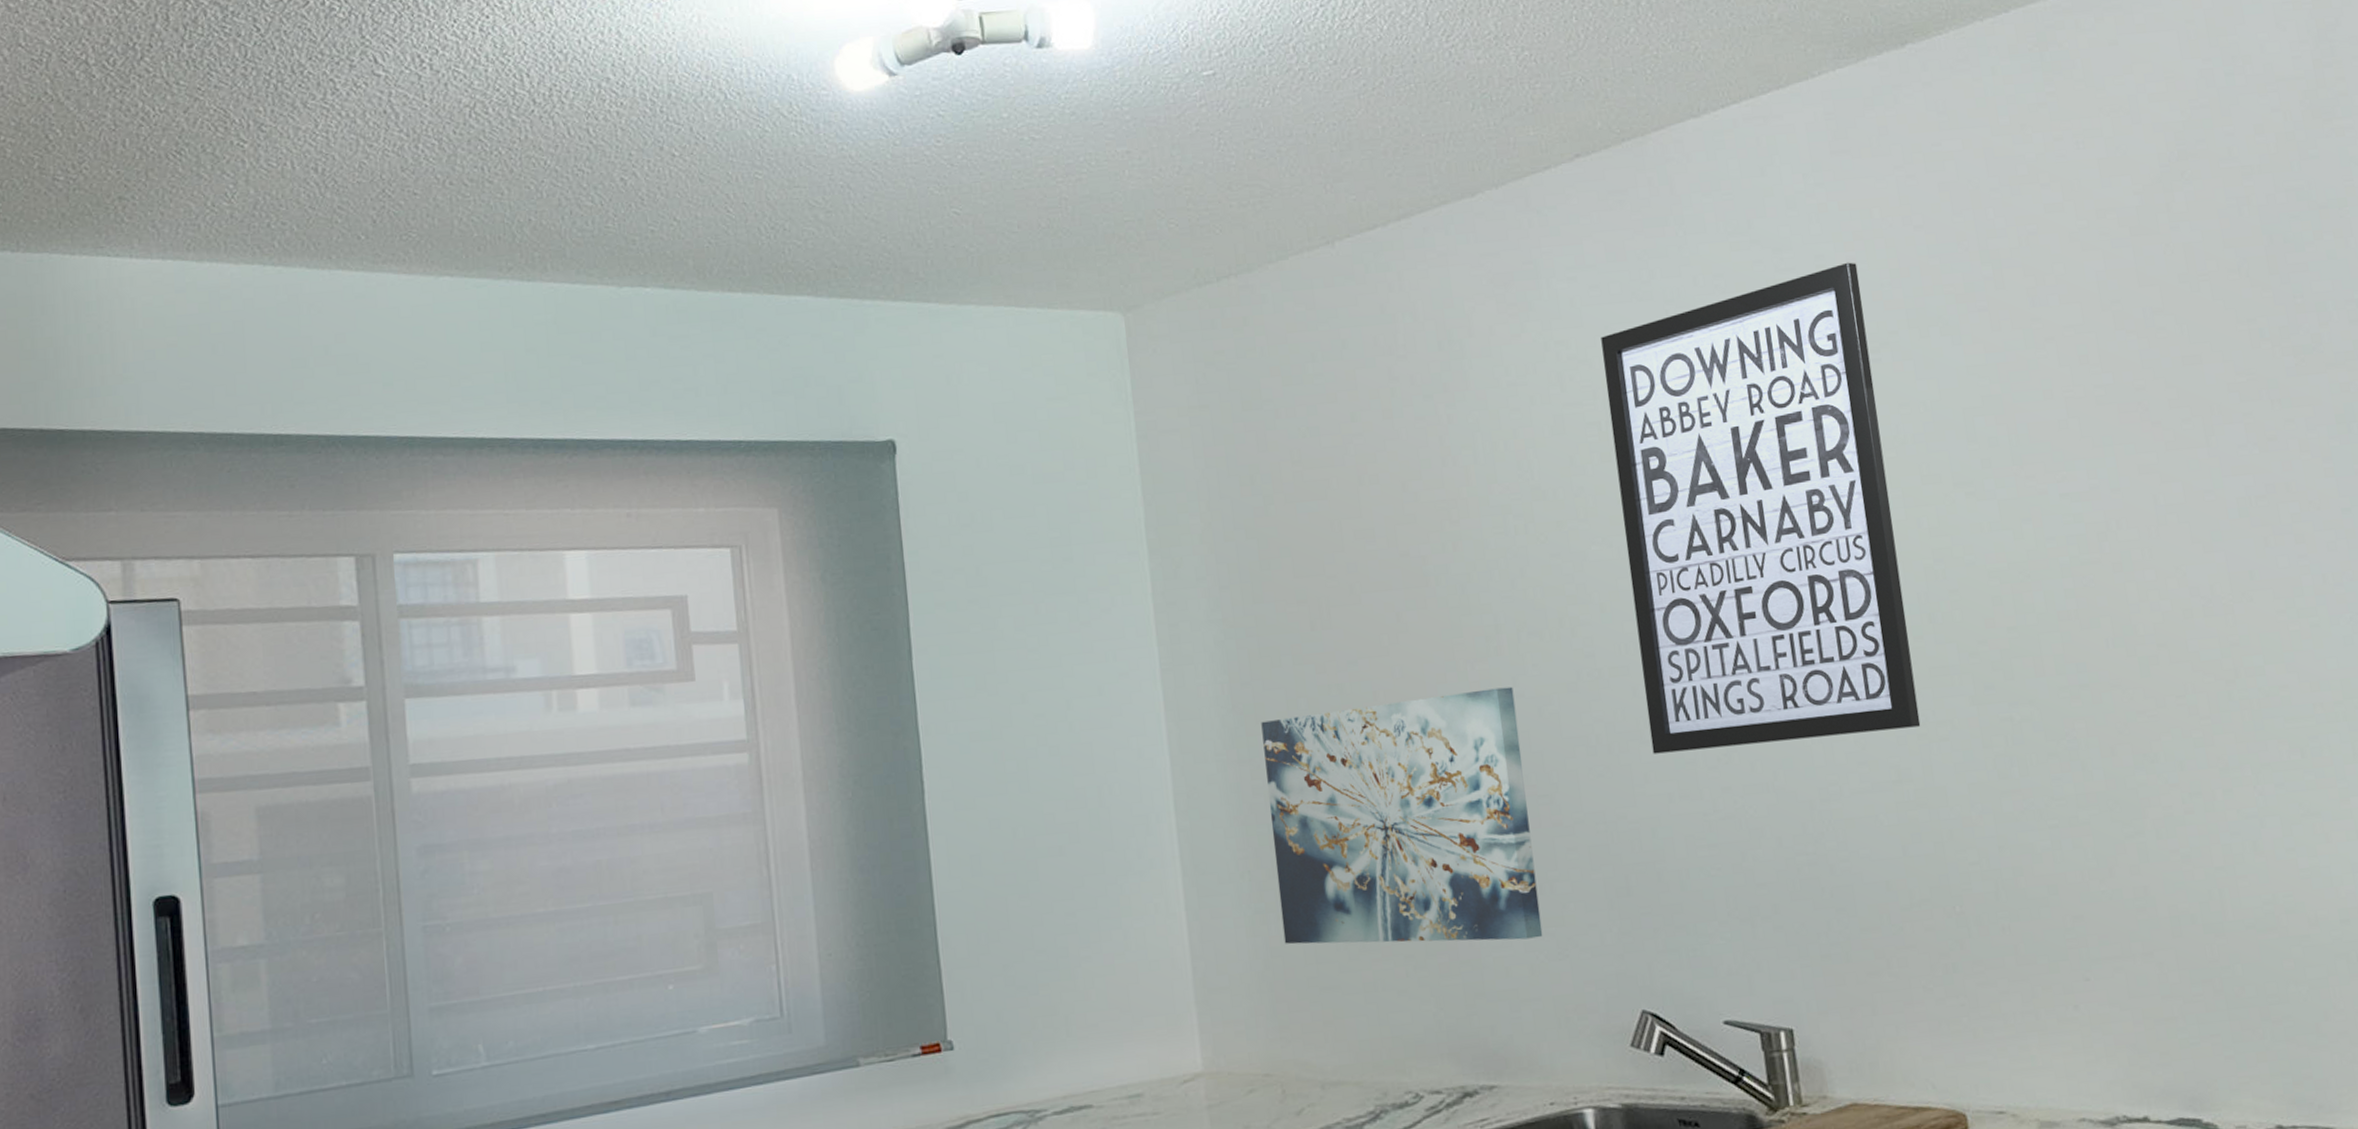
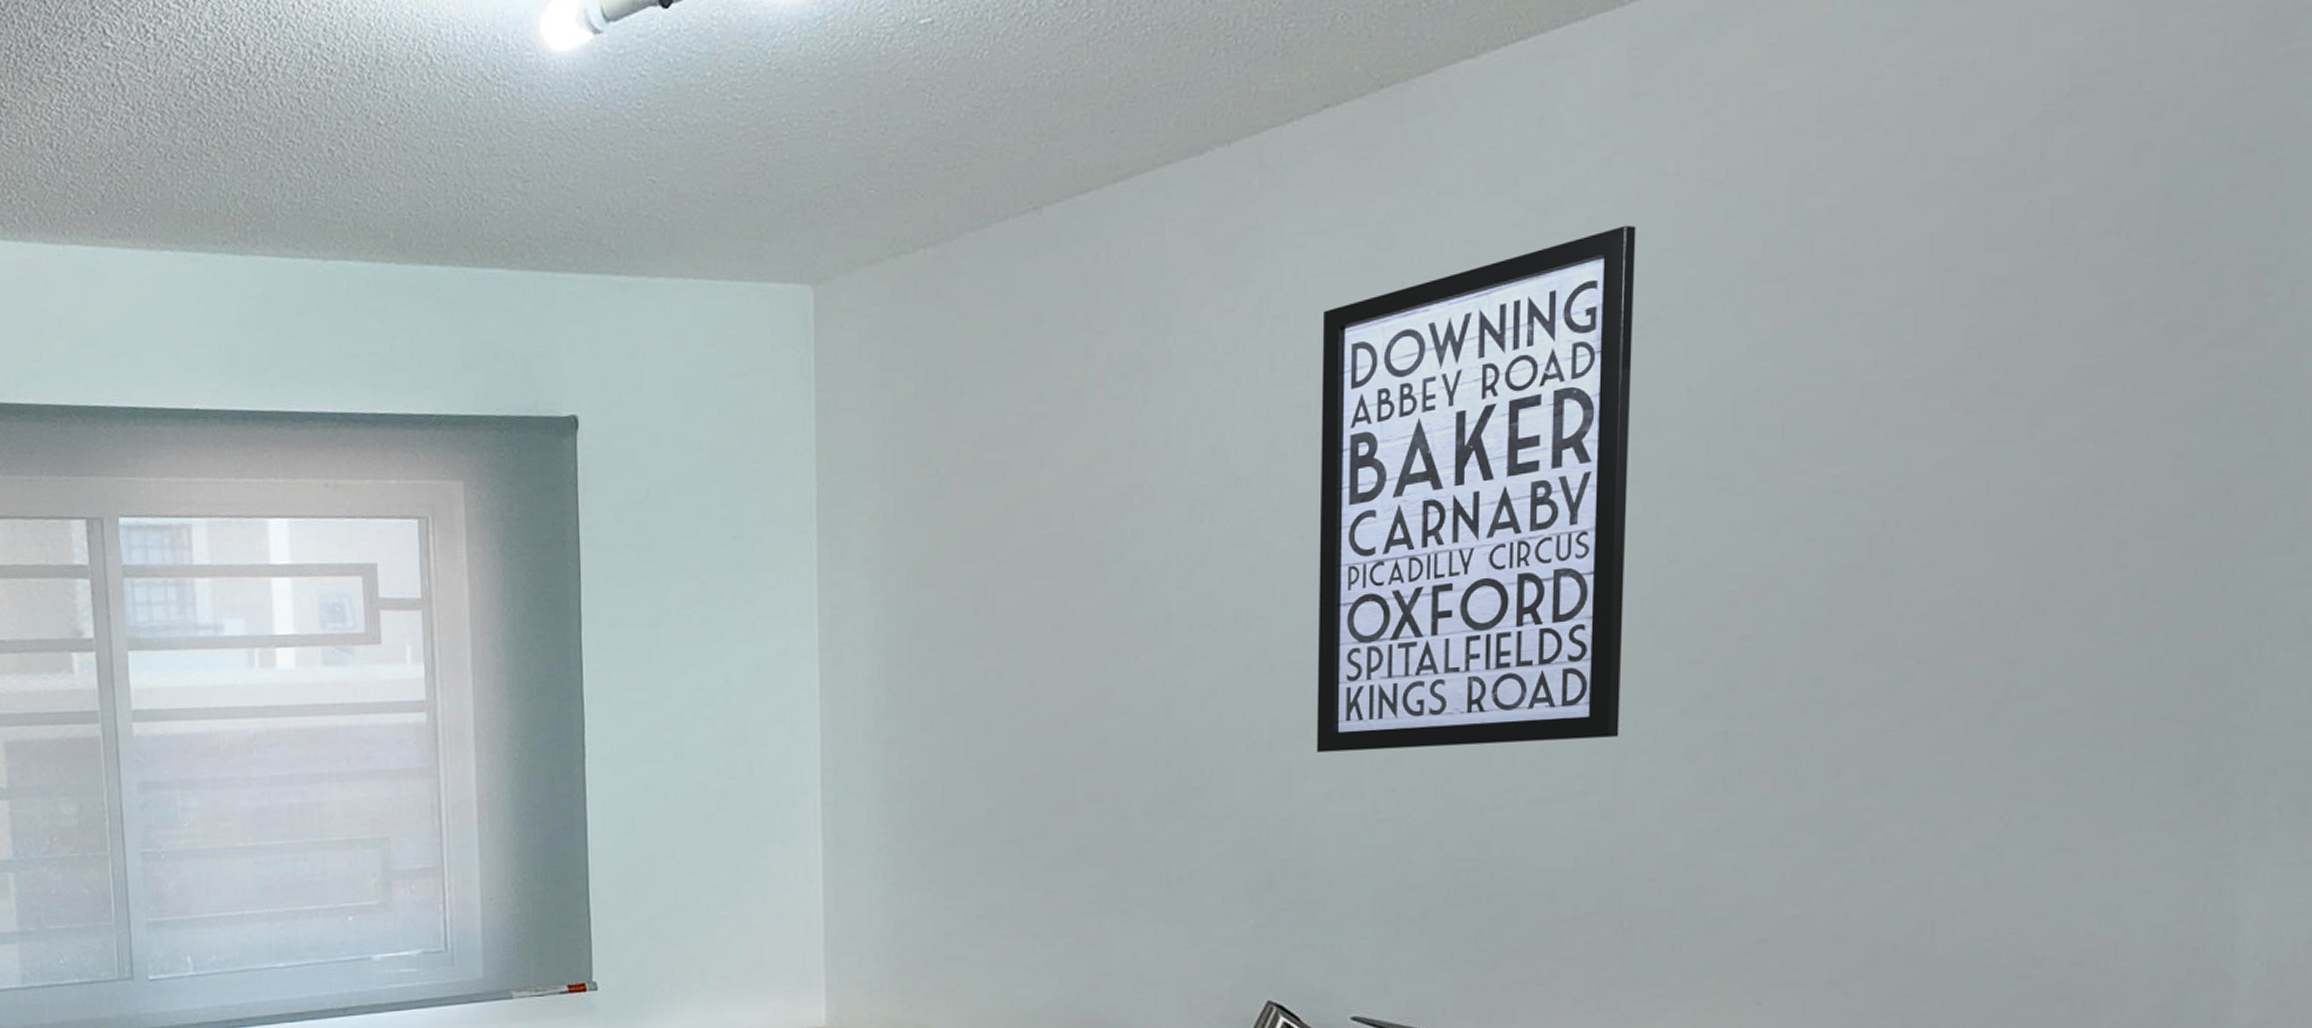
wall art: present [1261,686,1543,945] -> none [914,678,1177,926]

